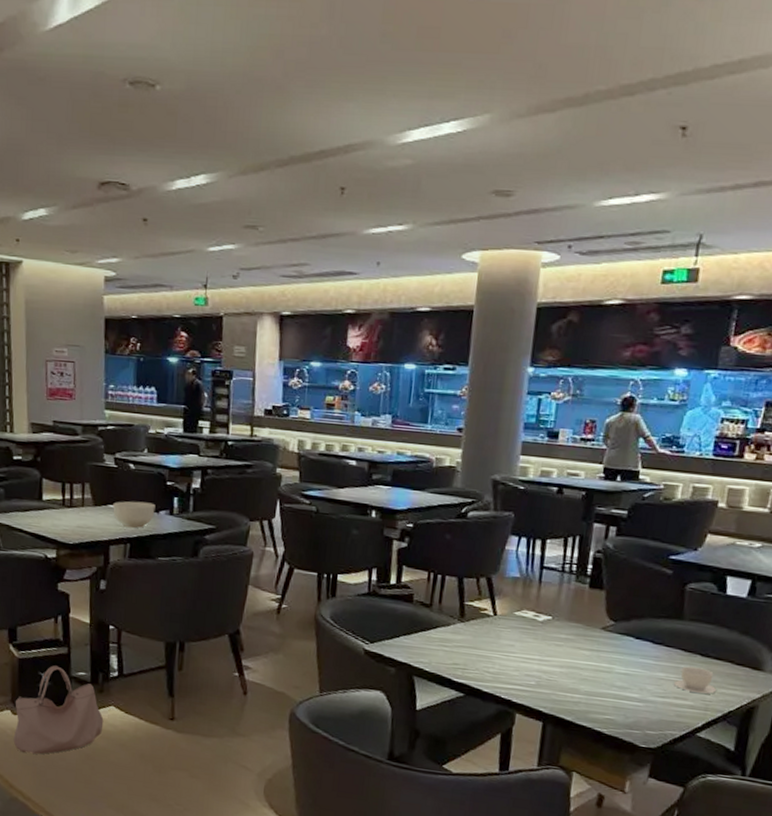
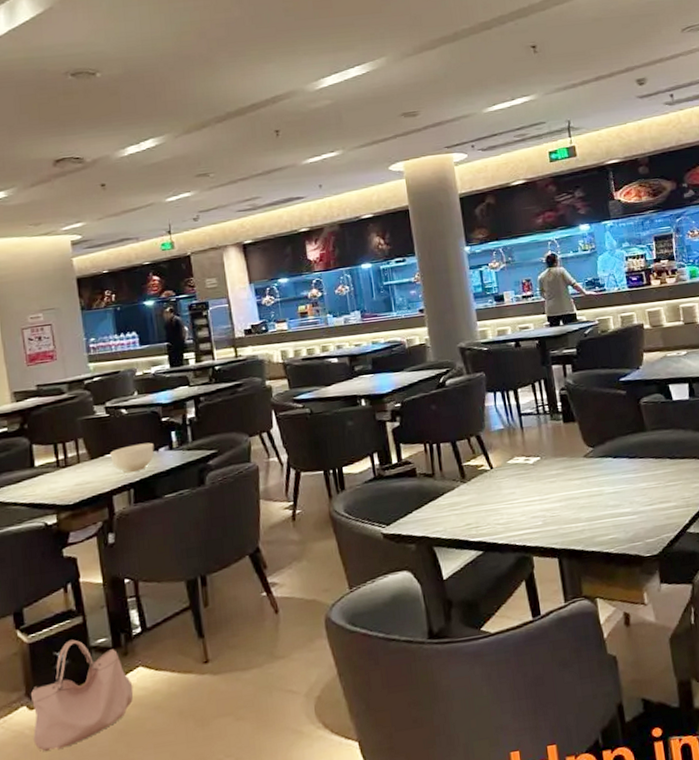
teacup: present [674,666,717,694] -> none [656,469,691,494]

